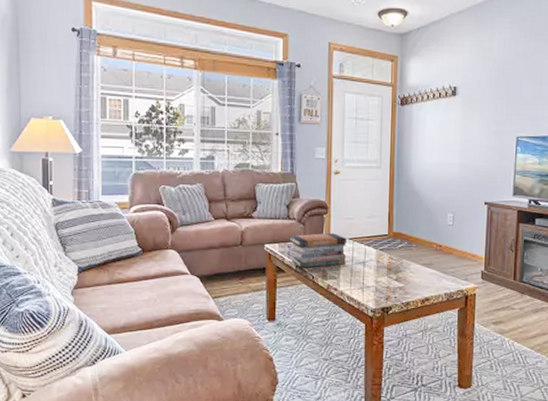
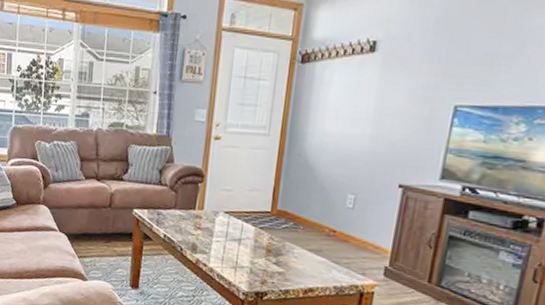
book stack: present [289,233,347,268] -> none [158,202,223,240]

